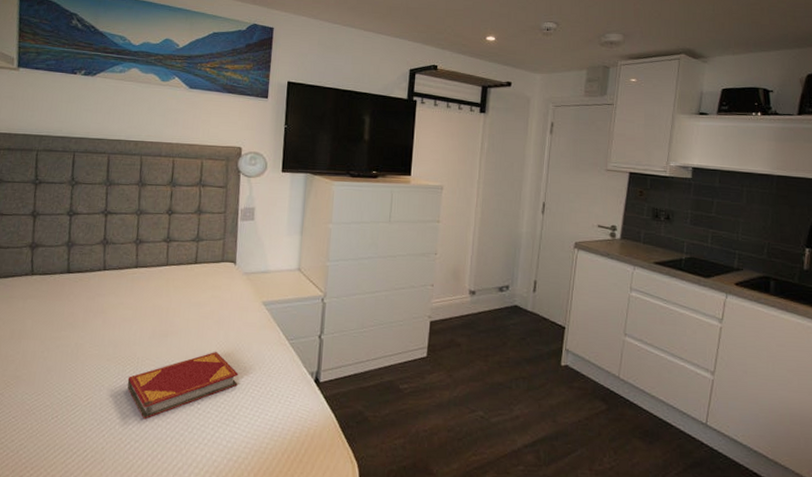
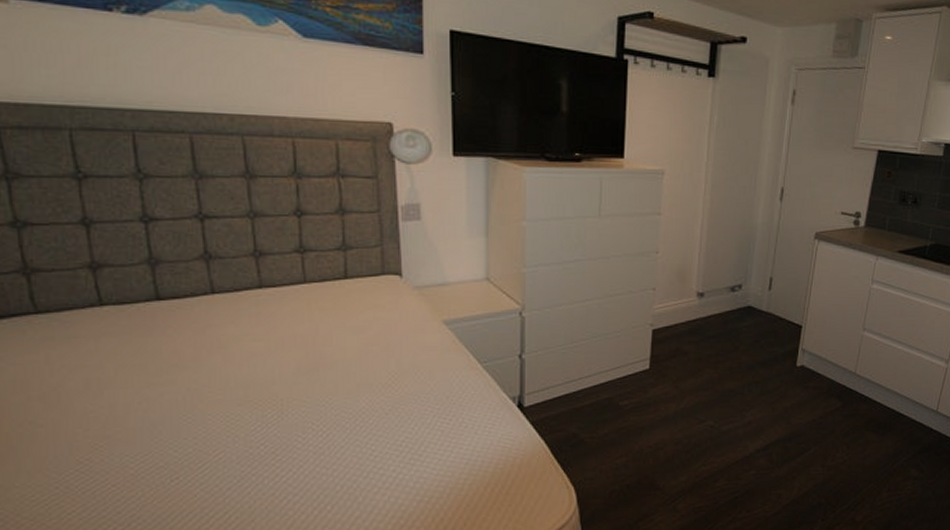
hardback book: present [127,352,239,420] -> none [271,384,421,470]

